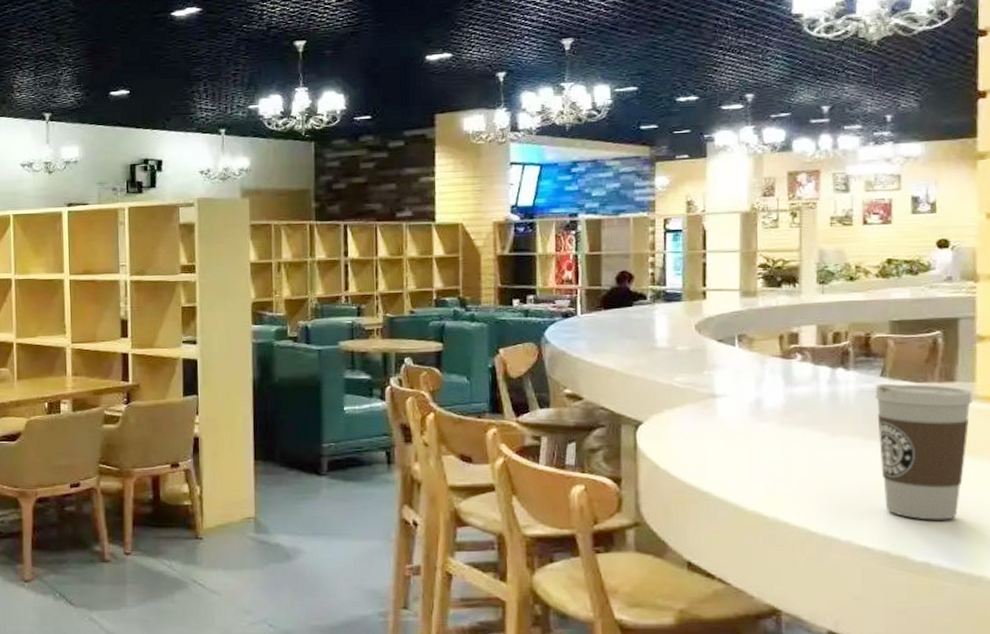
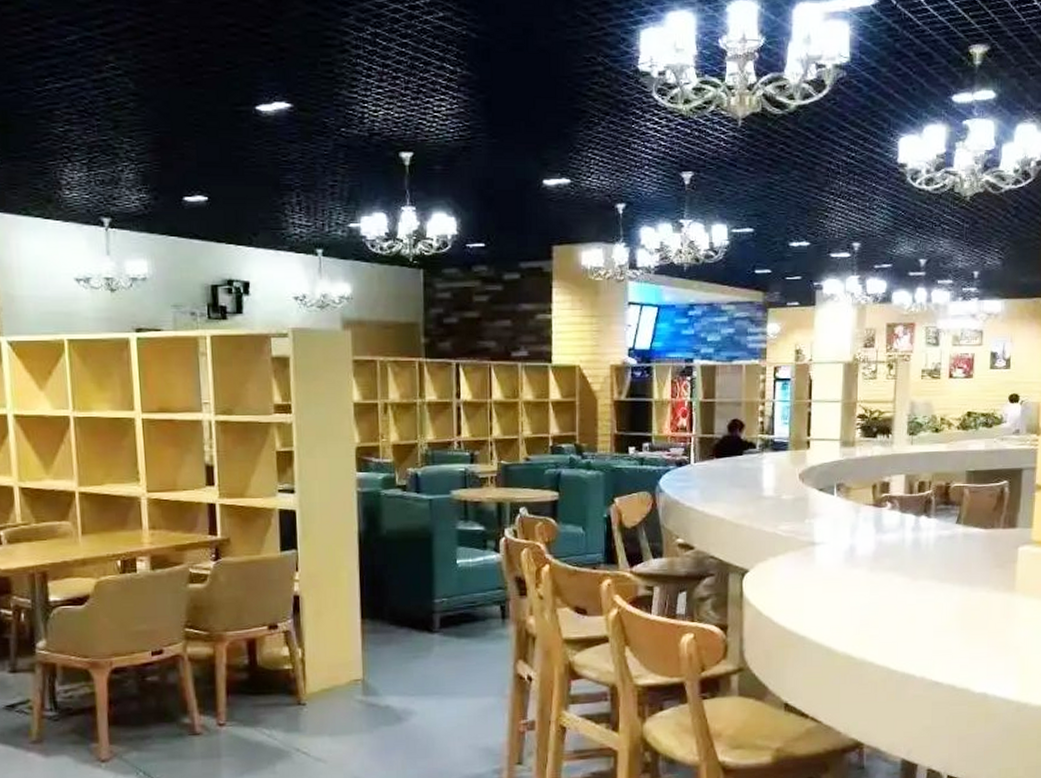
coffee cup: present [875,383,972,520] -> none [951,530,1029,655]

